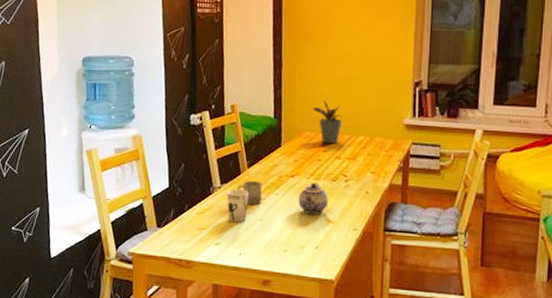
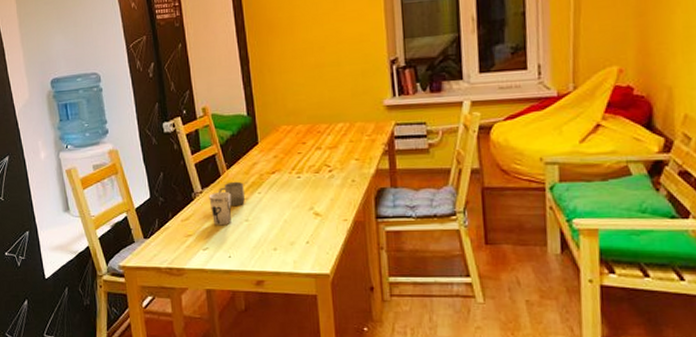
teapot: present [298,183,329,214] -> none [282,177,314,209]
potted plant: present [313,100,343,144] -> none [286,91,319,136]

